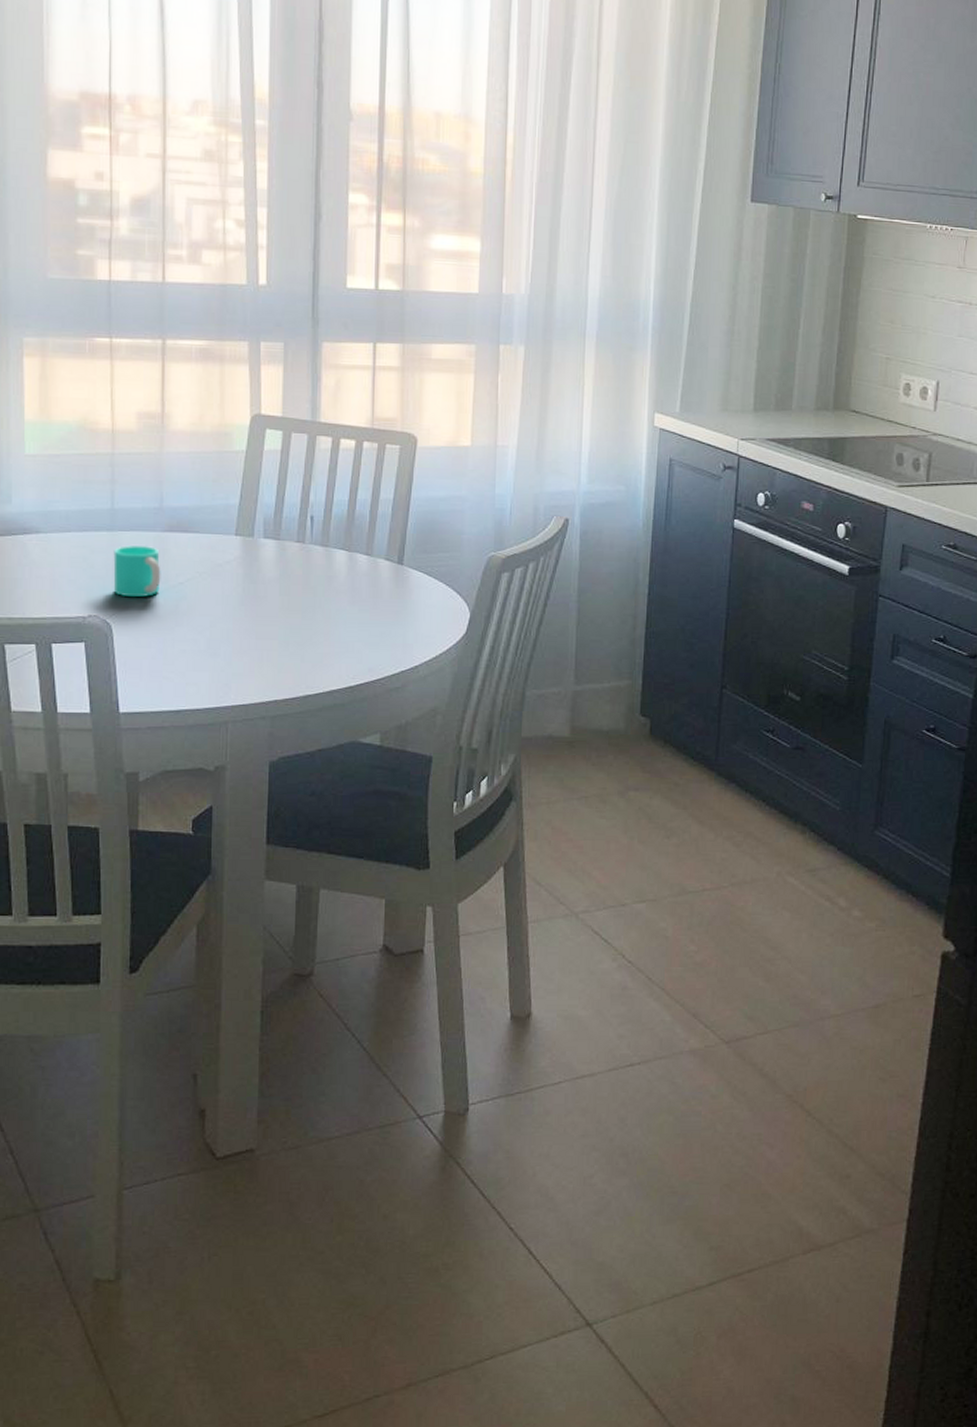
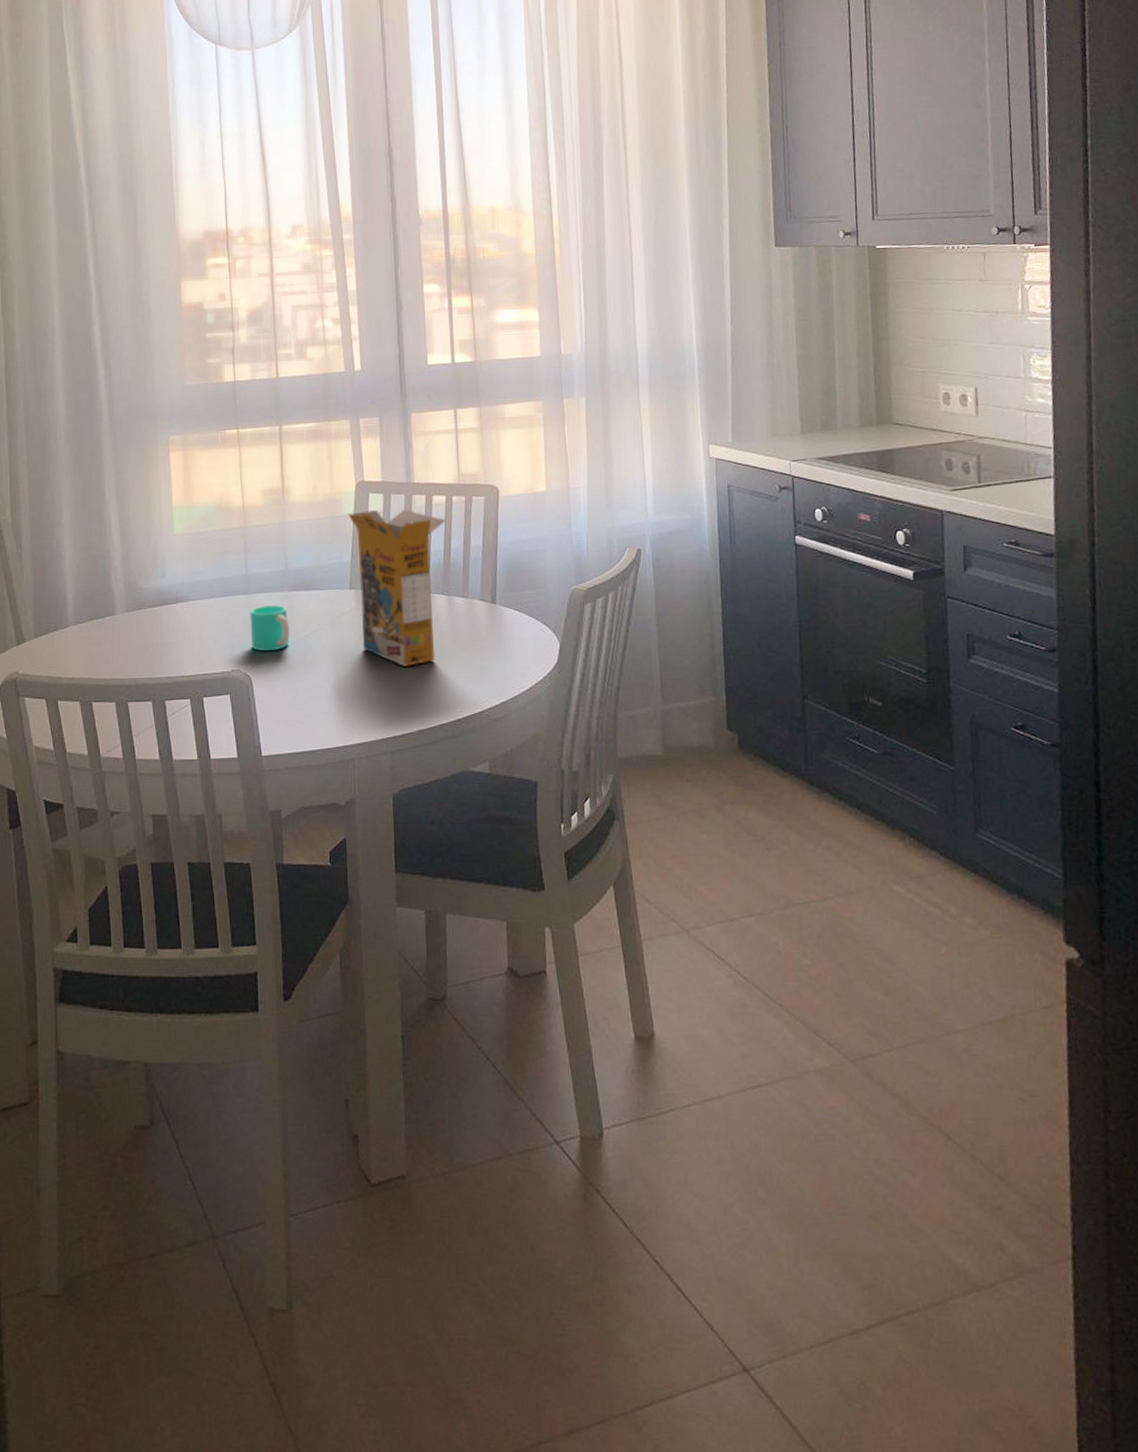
cereal box: none [239,449,354,626] -> present [347,509,446,667]

